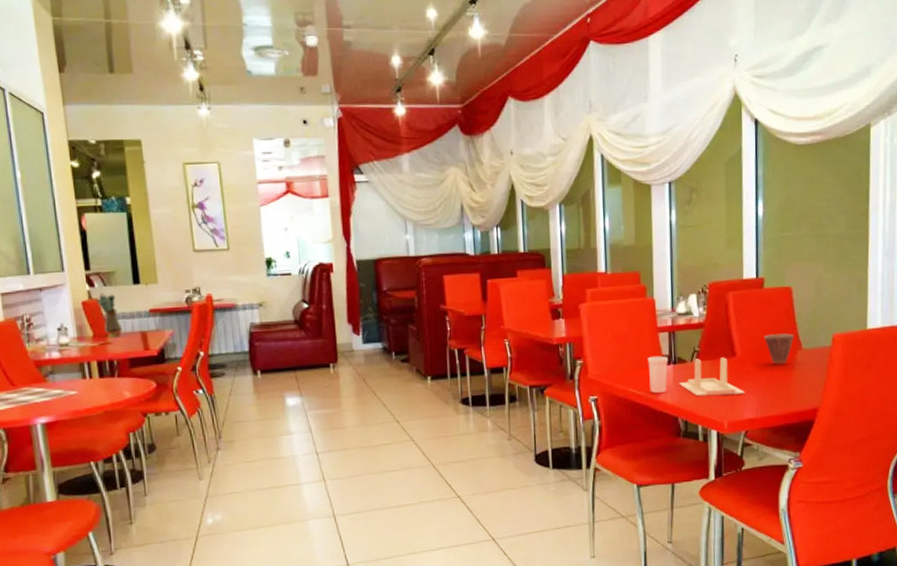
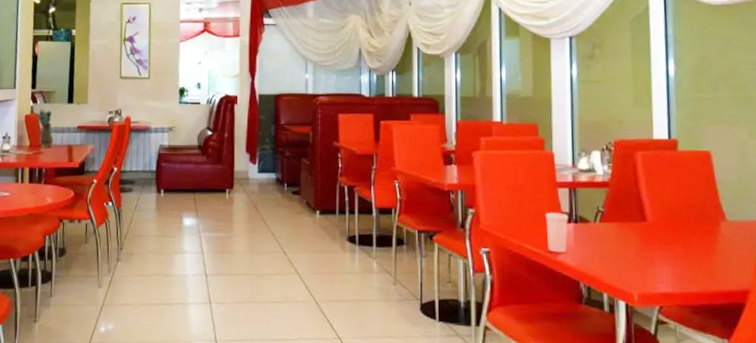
napkin holder: present [679,357,745,397] -> none [580,219,658,264]
cup: present [764,333,794,364] -> none [679,201,716,235]

